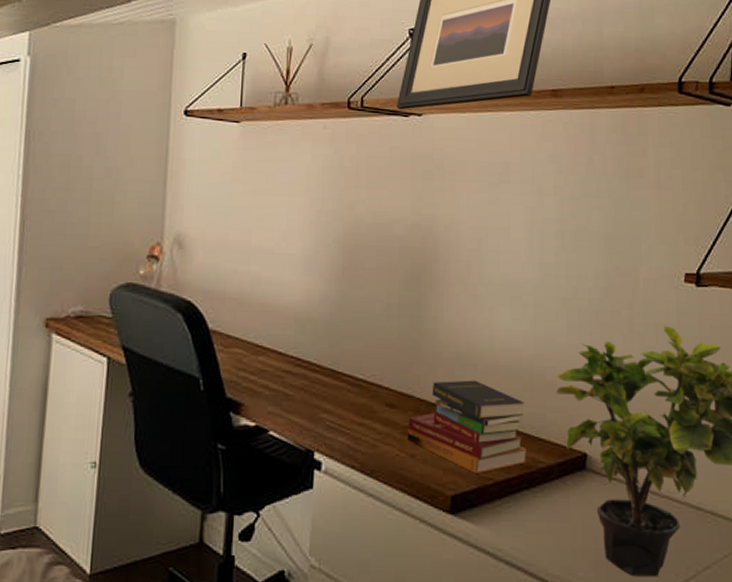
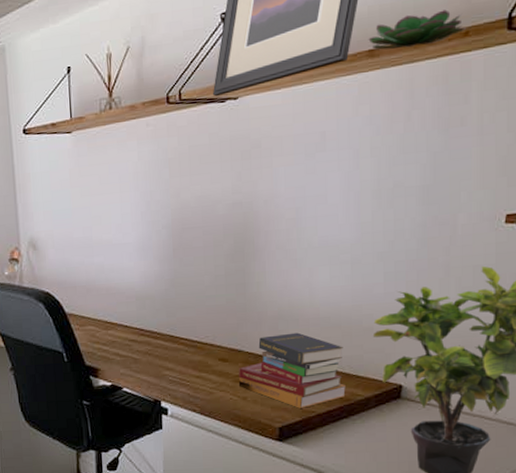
succulent plant: none [552,64,641,94] -> present [368,9,466,50]

